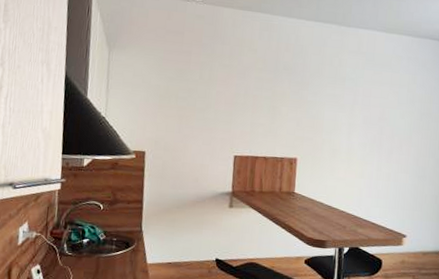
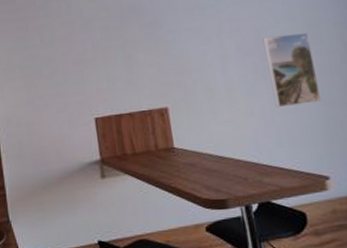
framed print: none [381,115,420,177] -> present [262,32,322,108]

